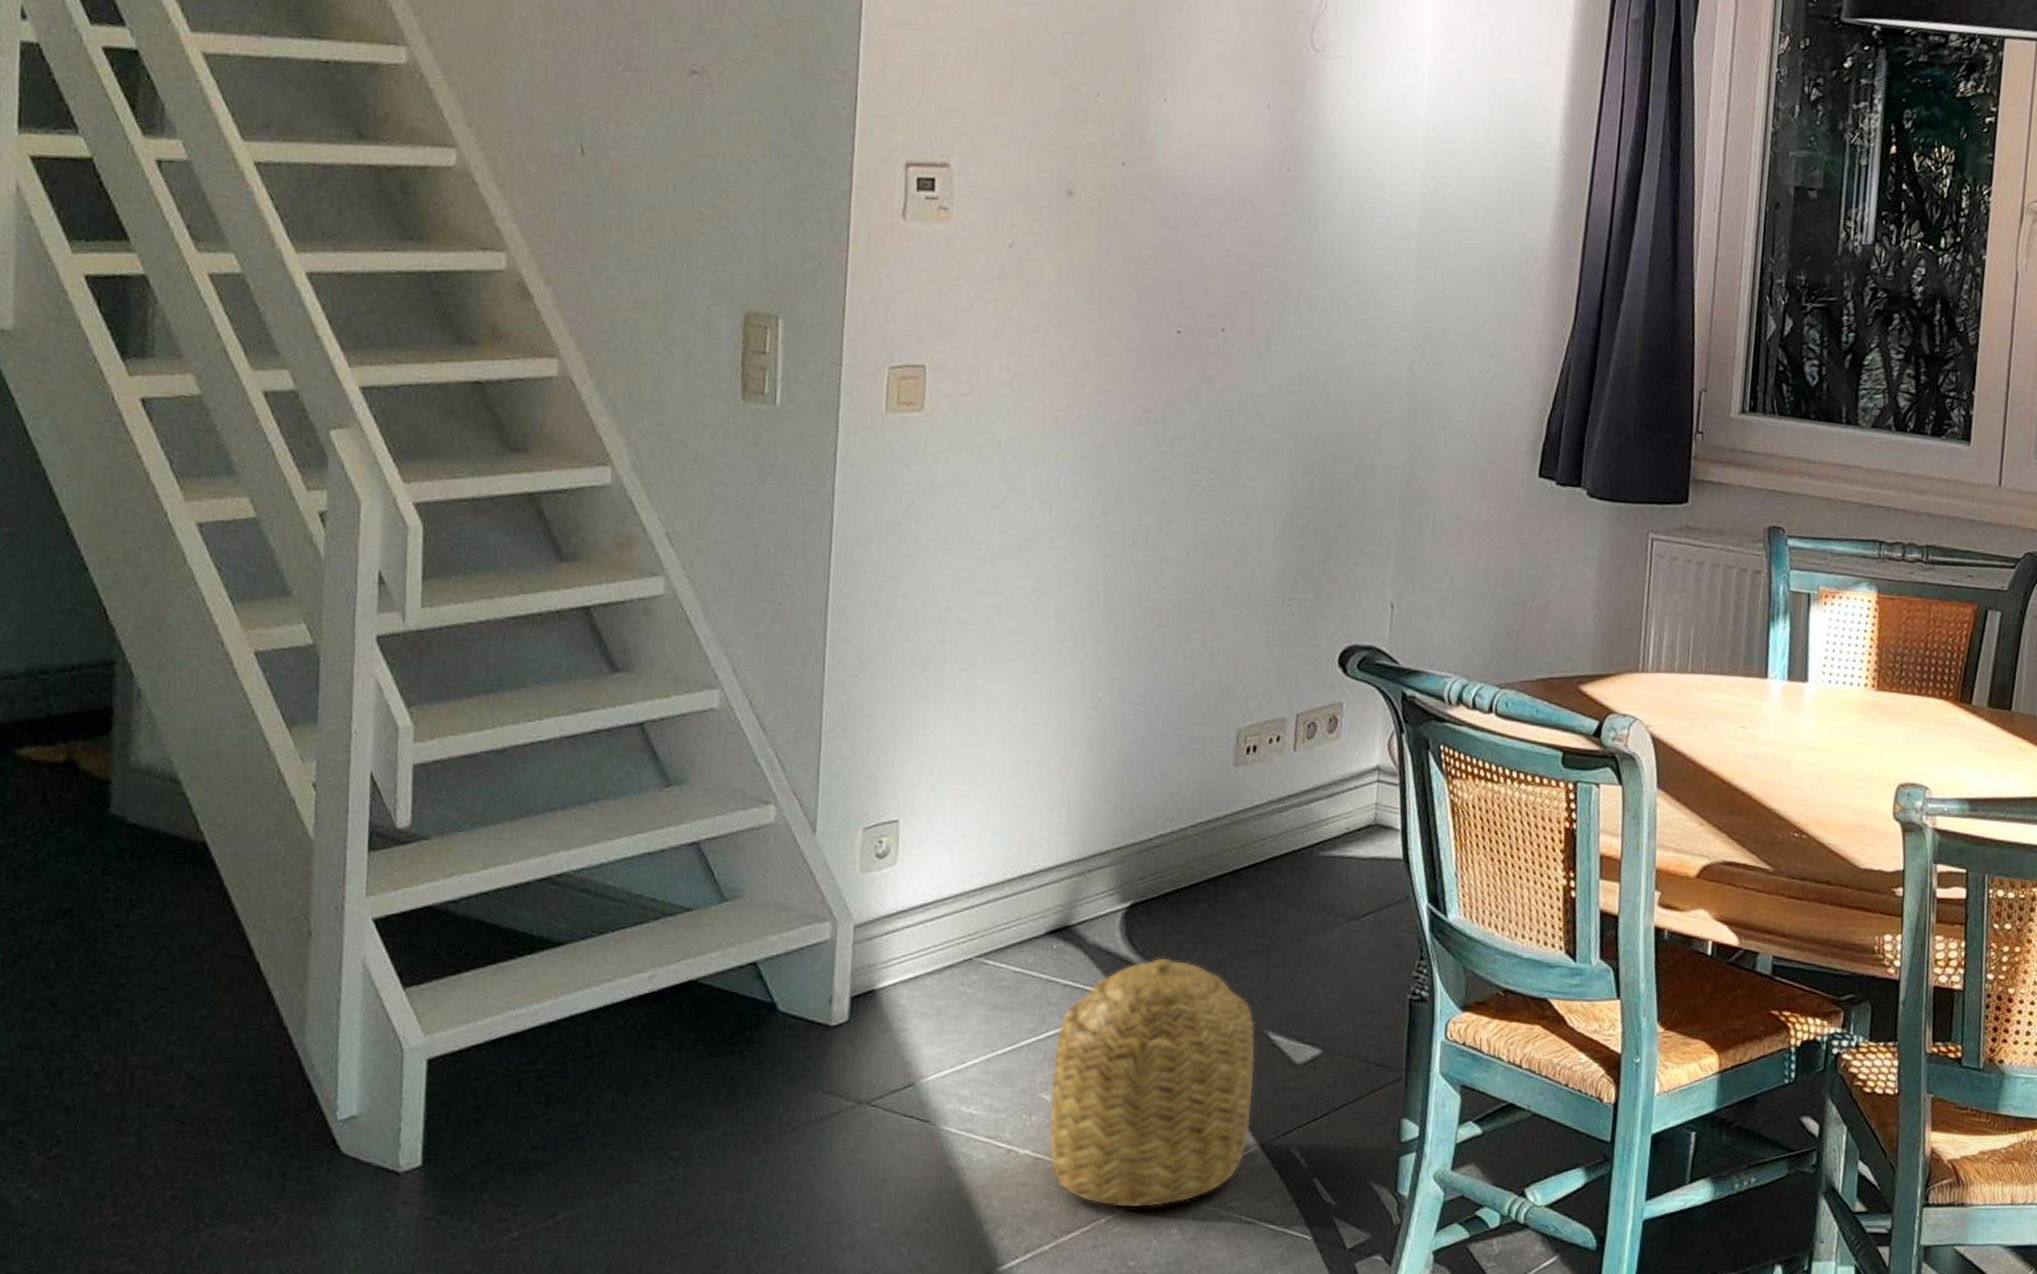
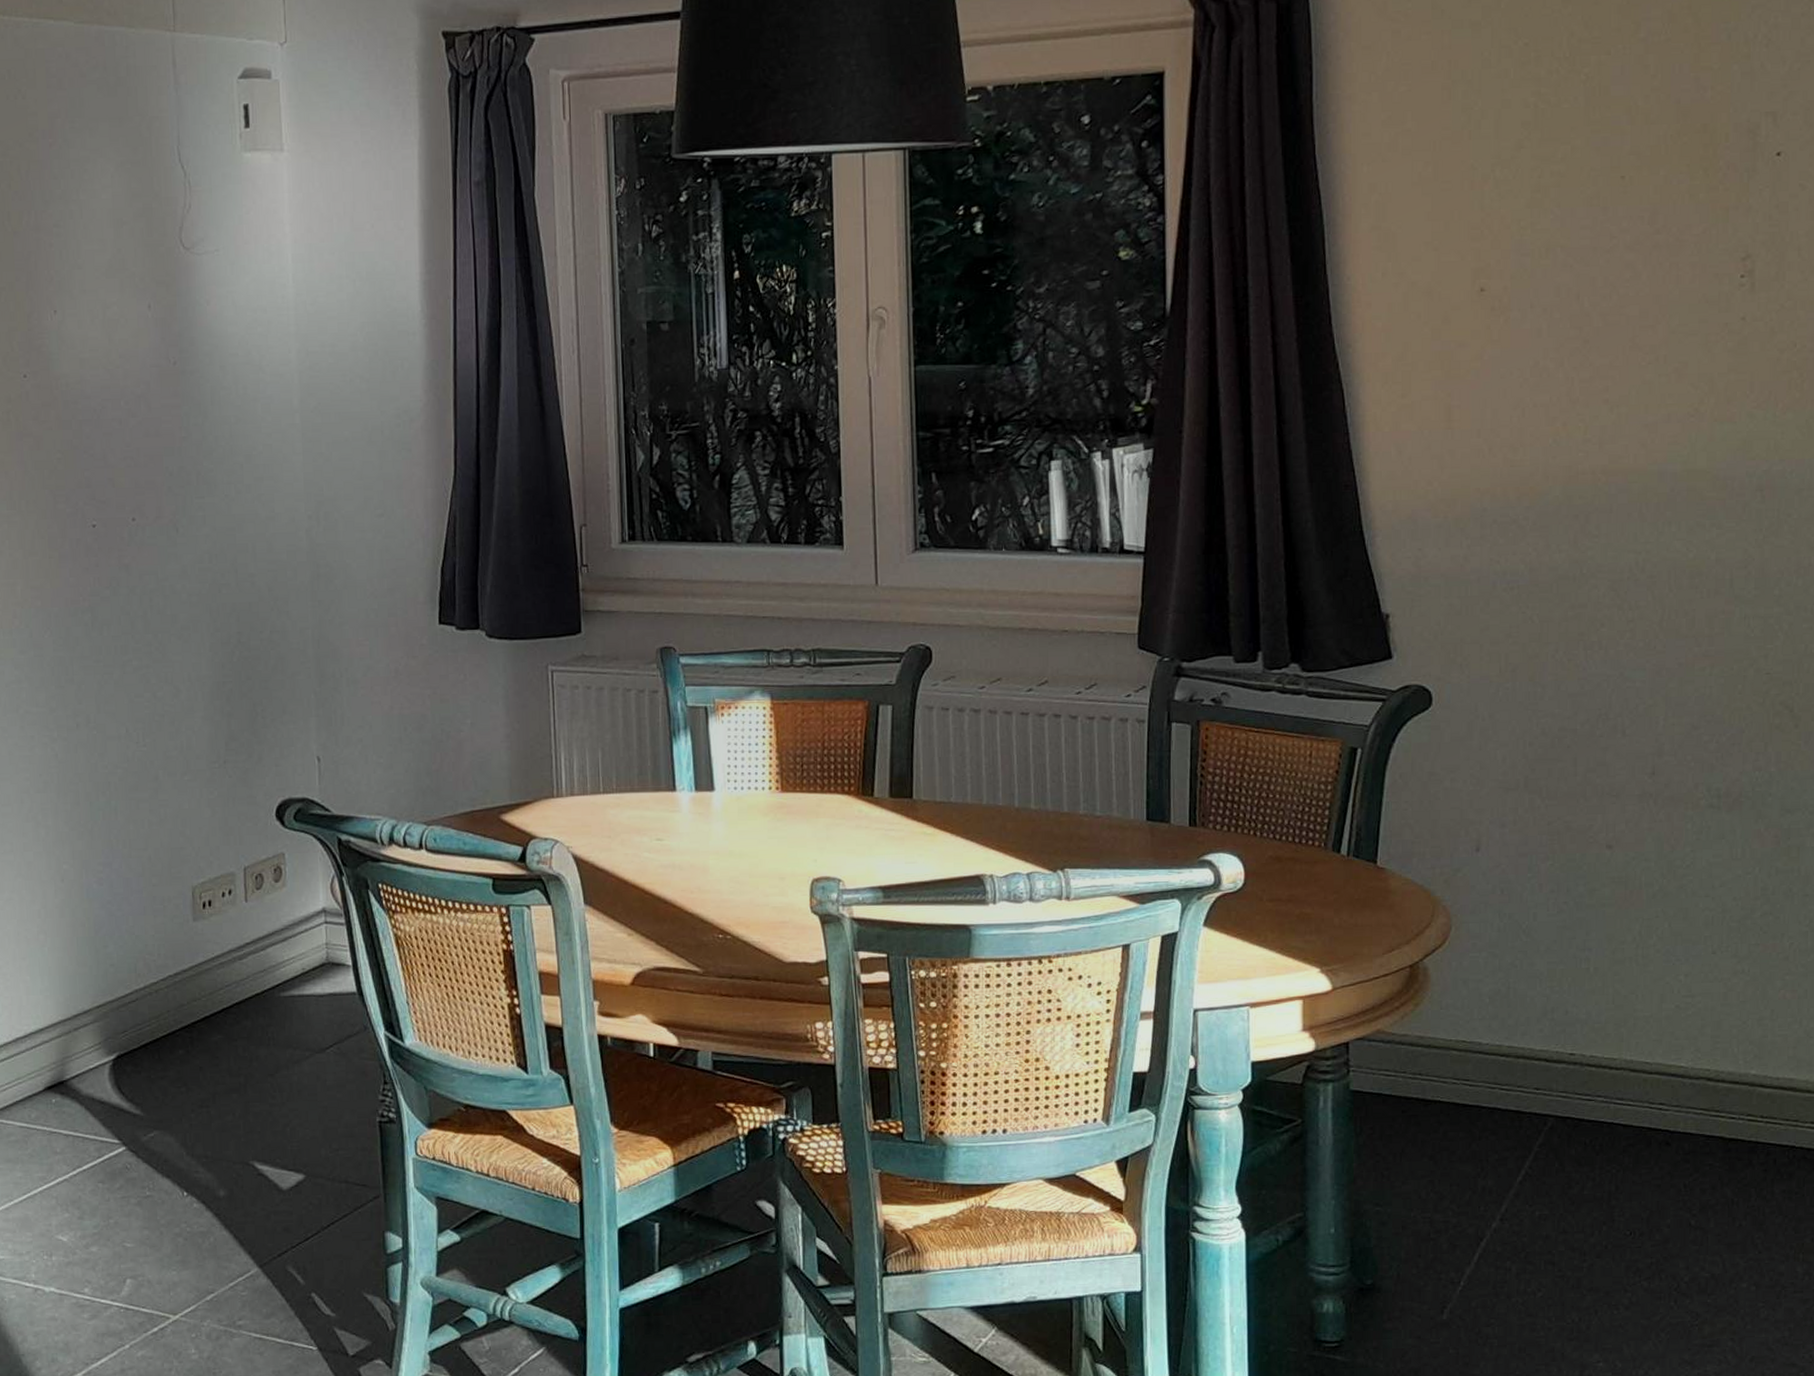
basket: present [1049,957,1255,1207] -> none [65,1102,248,1333]

